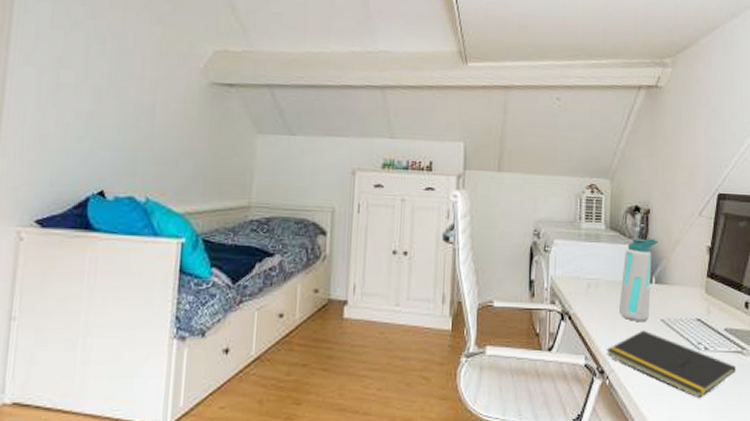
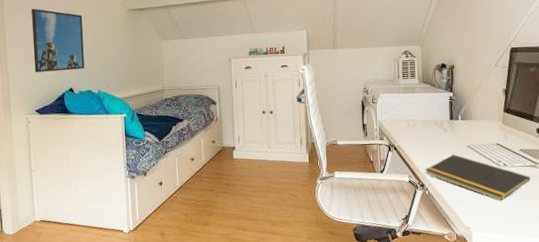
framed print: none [44,62,138,164] -> present [31,8,85,72]
water bottle: present [618,238,658,323] -> none [432,87,462,149]

